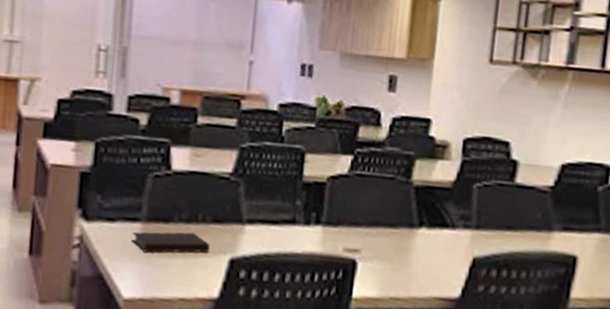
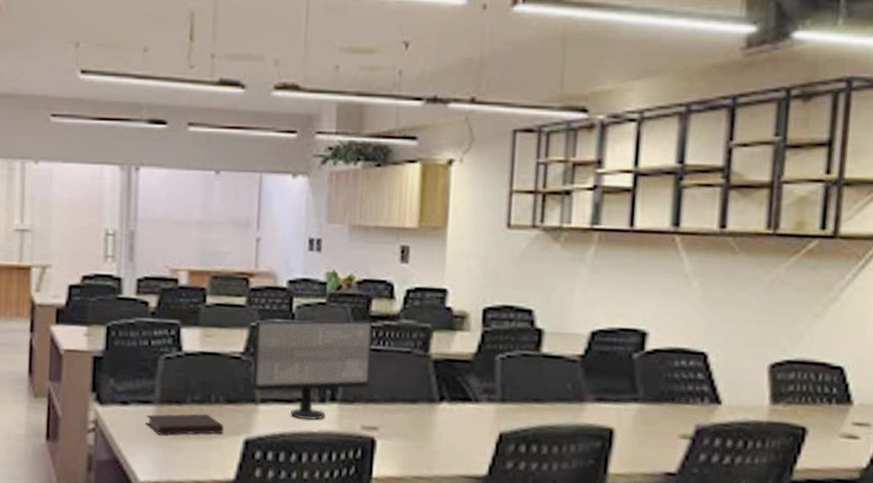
computer monitor: none [239,142,359,241] -> present [252,319,373,420]

